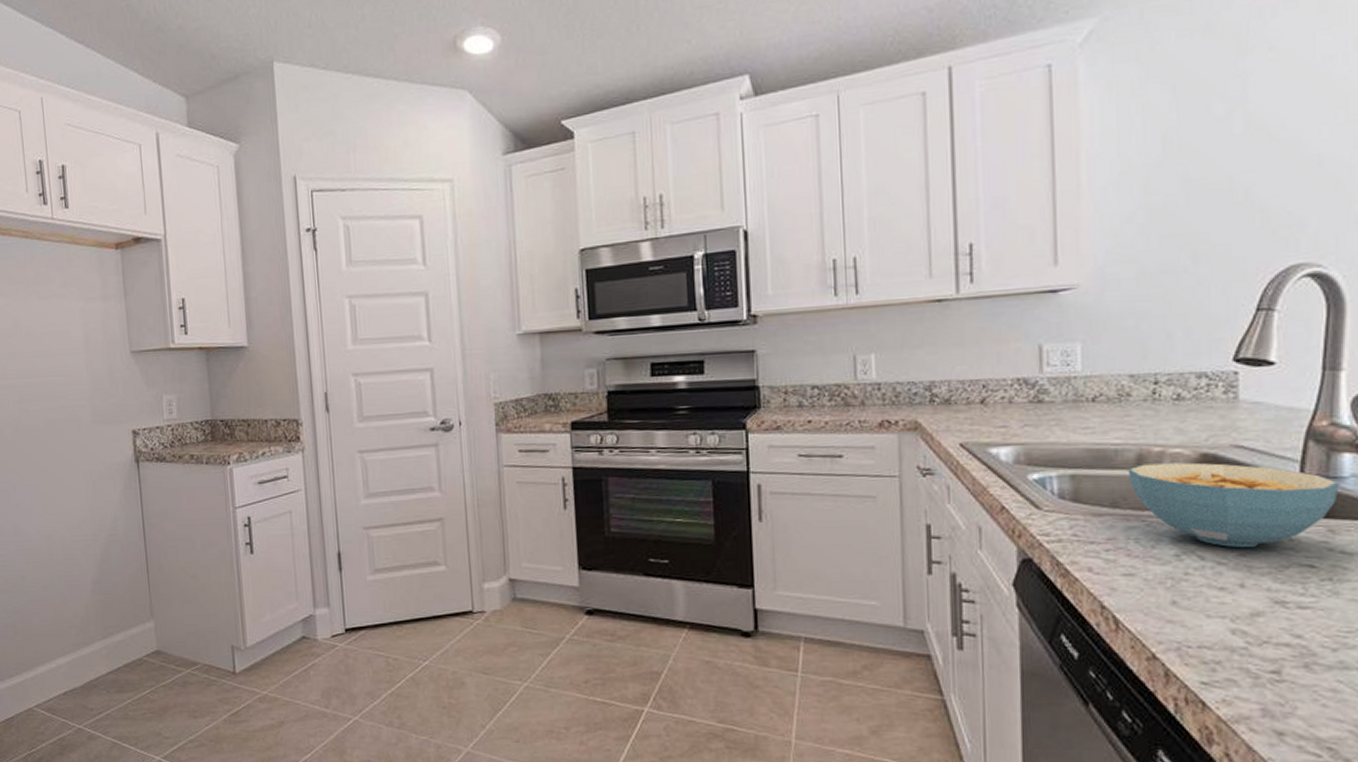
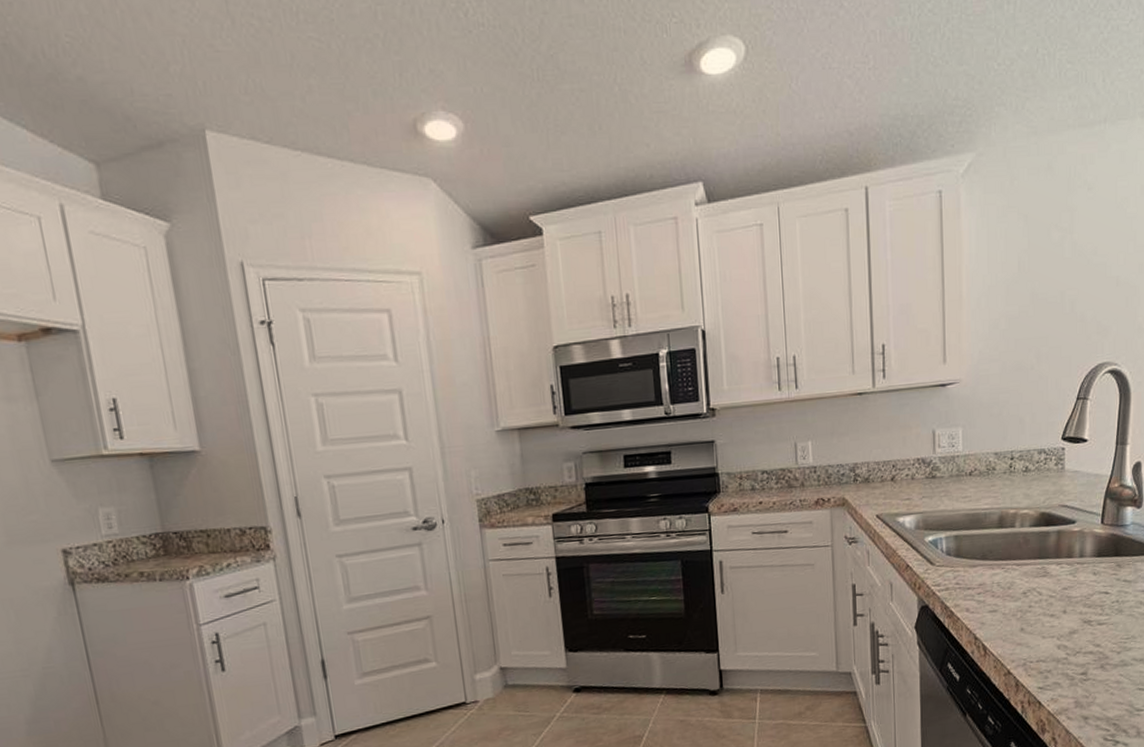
cereal bowl: present [1127,462,1340,549] -> none [993,520,1124,584]

